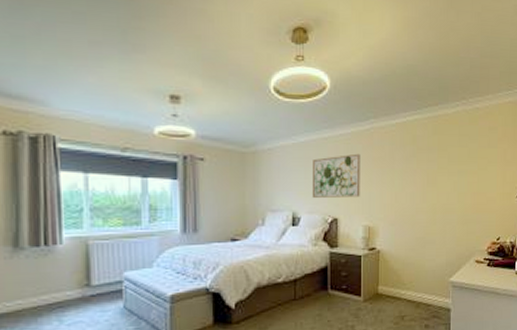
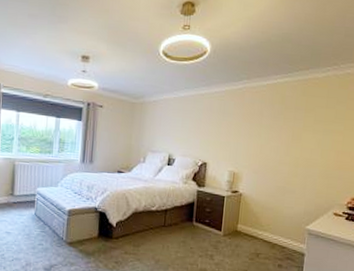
wall art: present [312,153,361,198] -> none [186,109,232,147]

